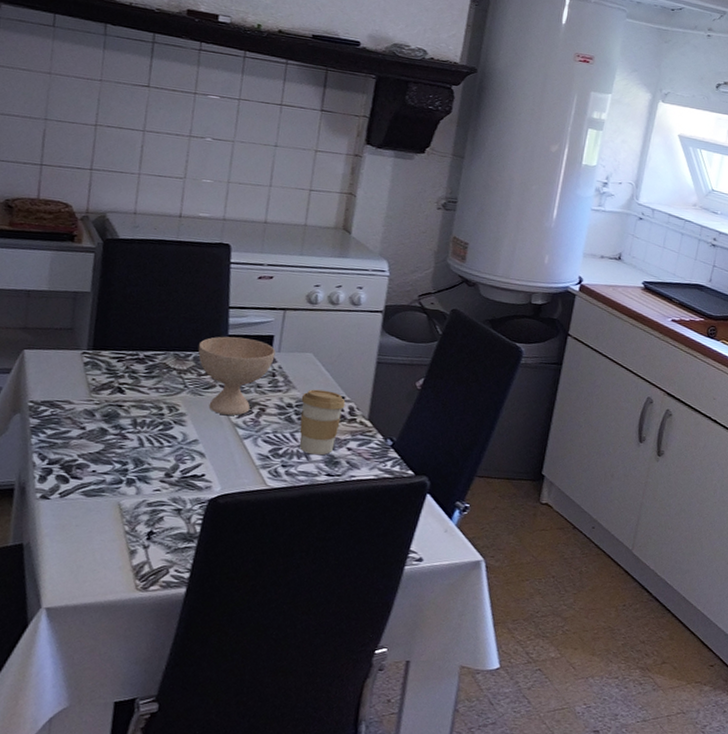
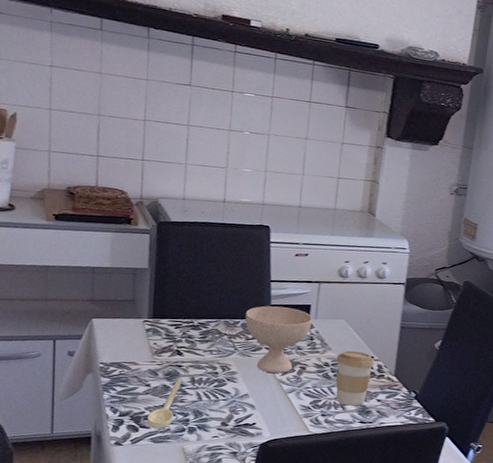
spoon: none [79,420,124,480] -> present [147,378,183,429]

